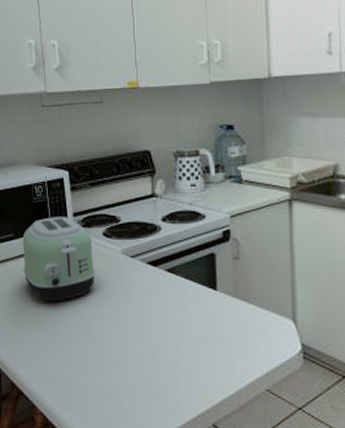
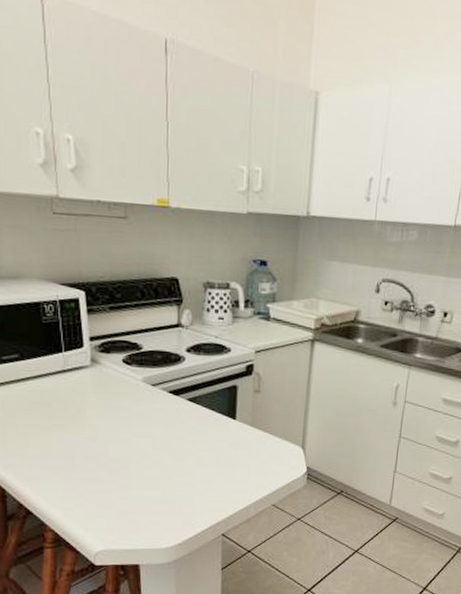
toaster: present [22,217,96,302] -> none [29,339,113,427]

